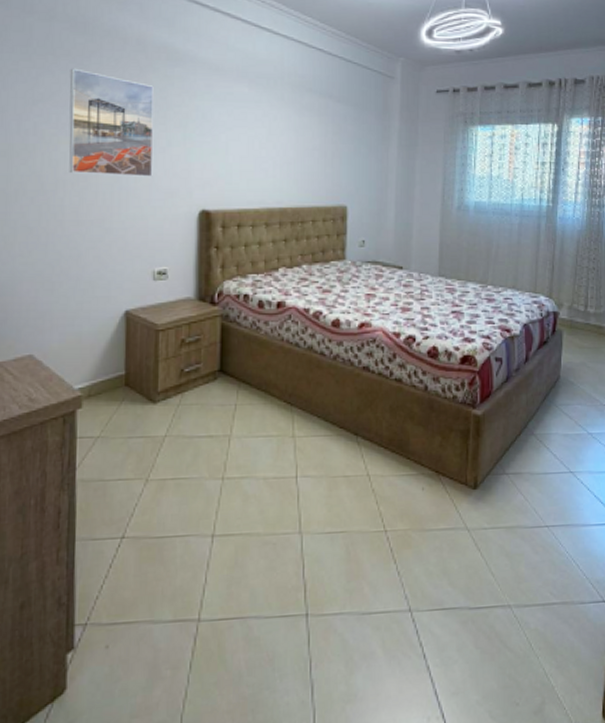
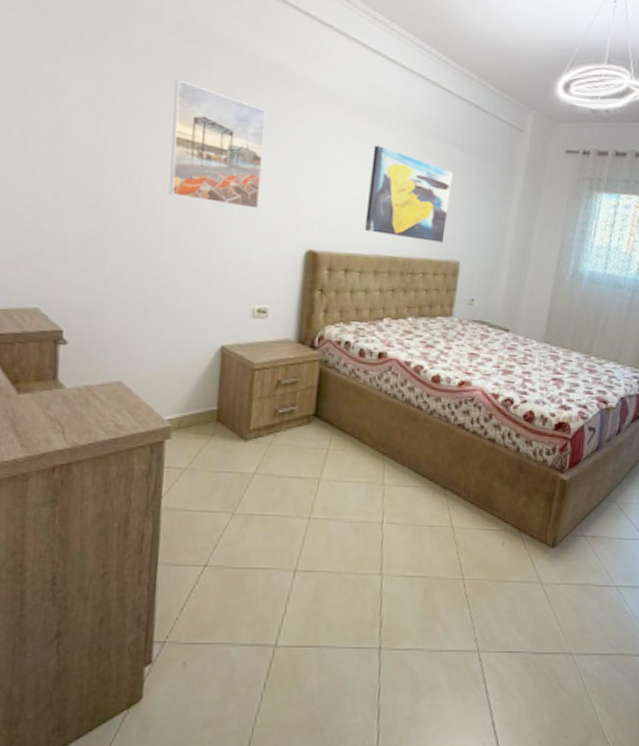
wall art: none [252,106,331,190] -> present [364,145,453,243]

